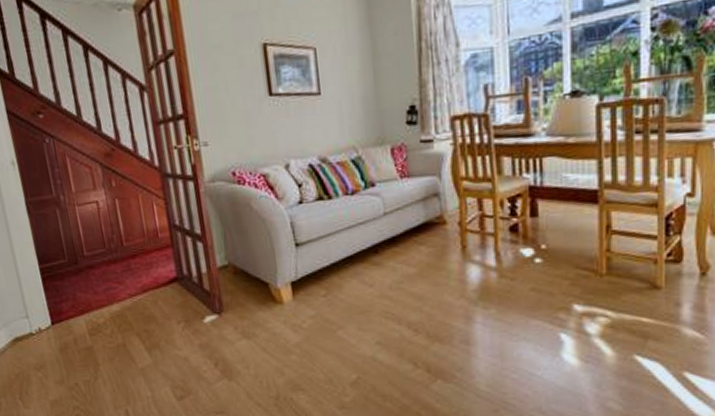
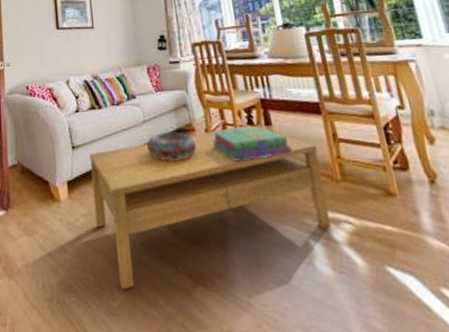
coffee table: none [317,217,587,386] -> present [89,125,332,290]
decorative bowl: none [387,224,447,258] -> present [147,131,197,161]
stack of books: none [465,218,557,257] -> present [212,126,292,162]

